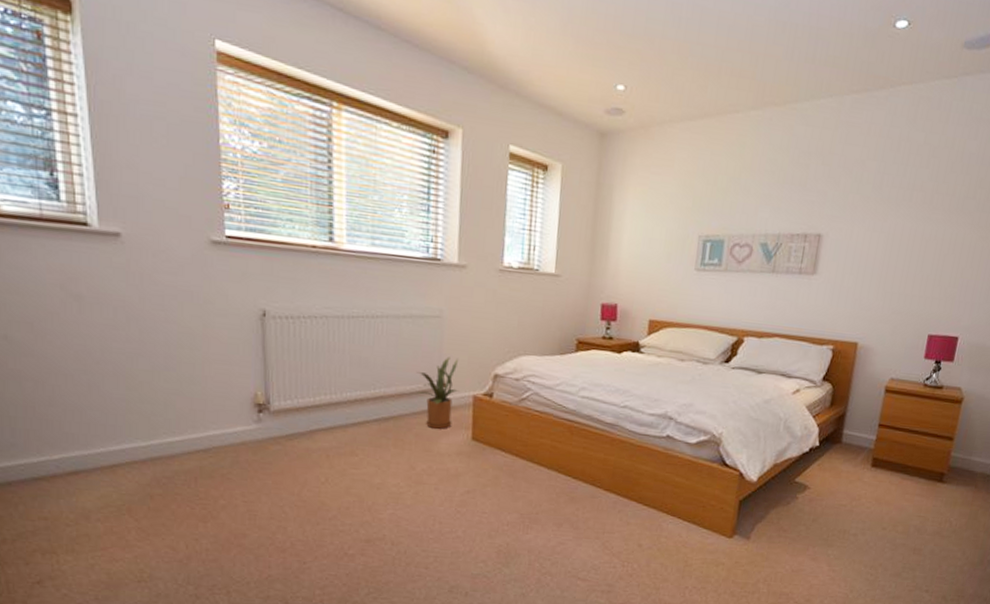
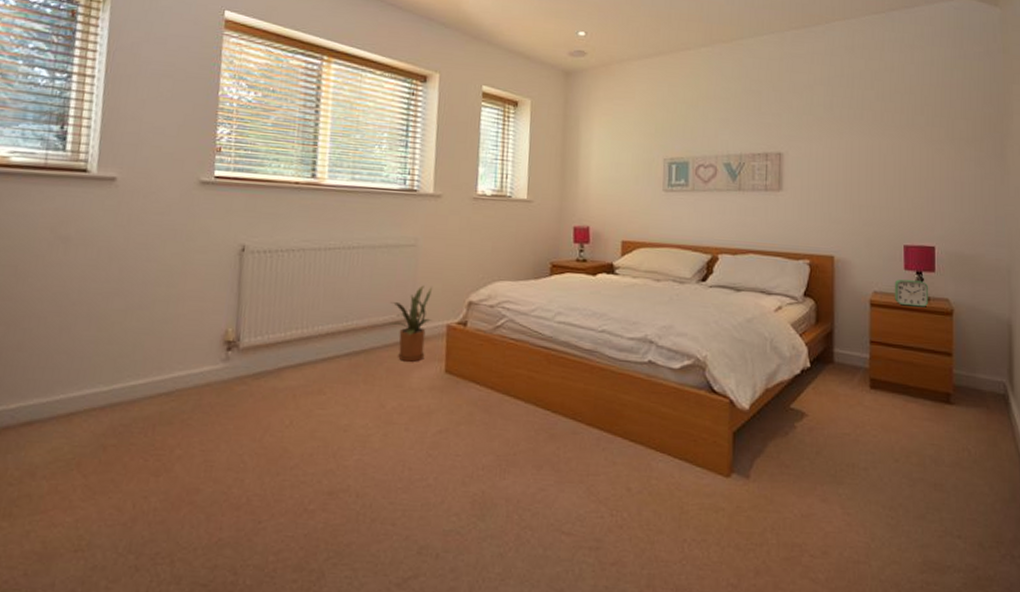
alarm clock: none [909,367,945,395] -> present [894,279,929,307]

